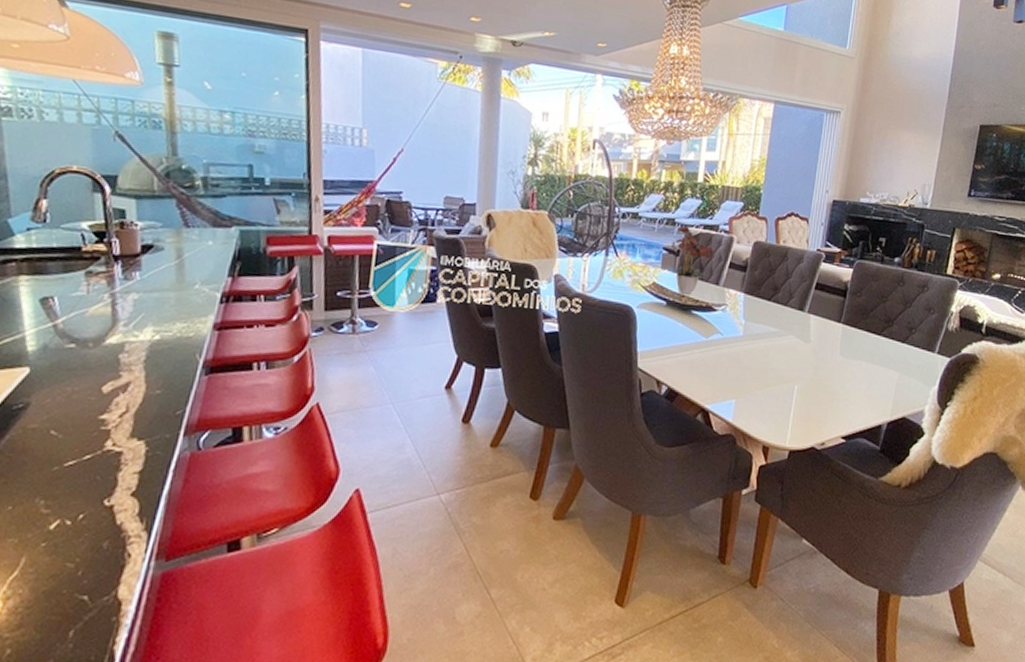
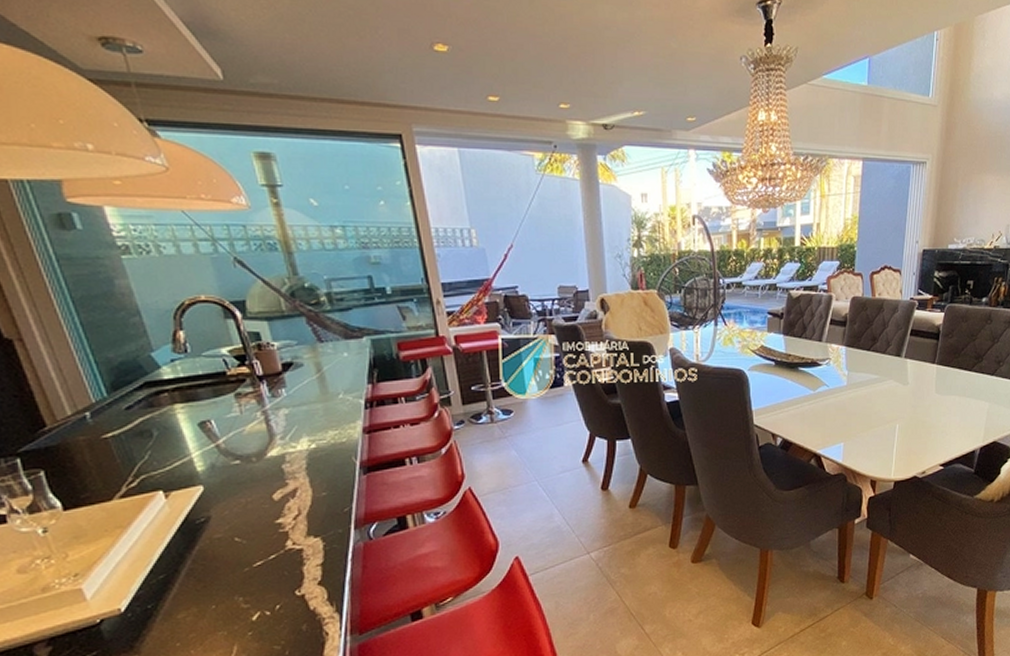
flower arrangement: present [671,225,715,295] -> none [775,289,816,353]

